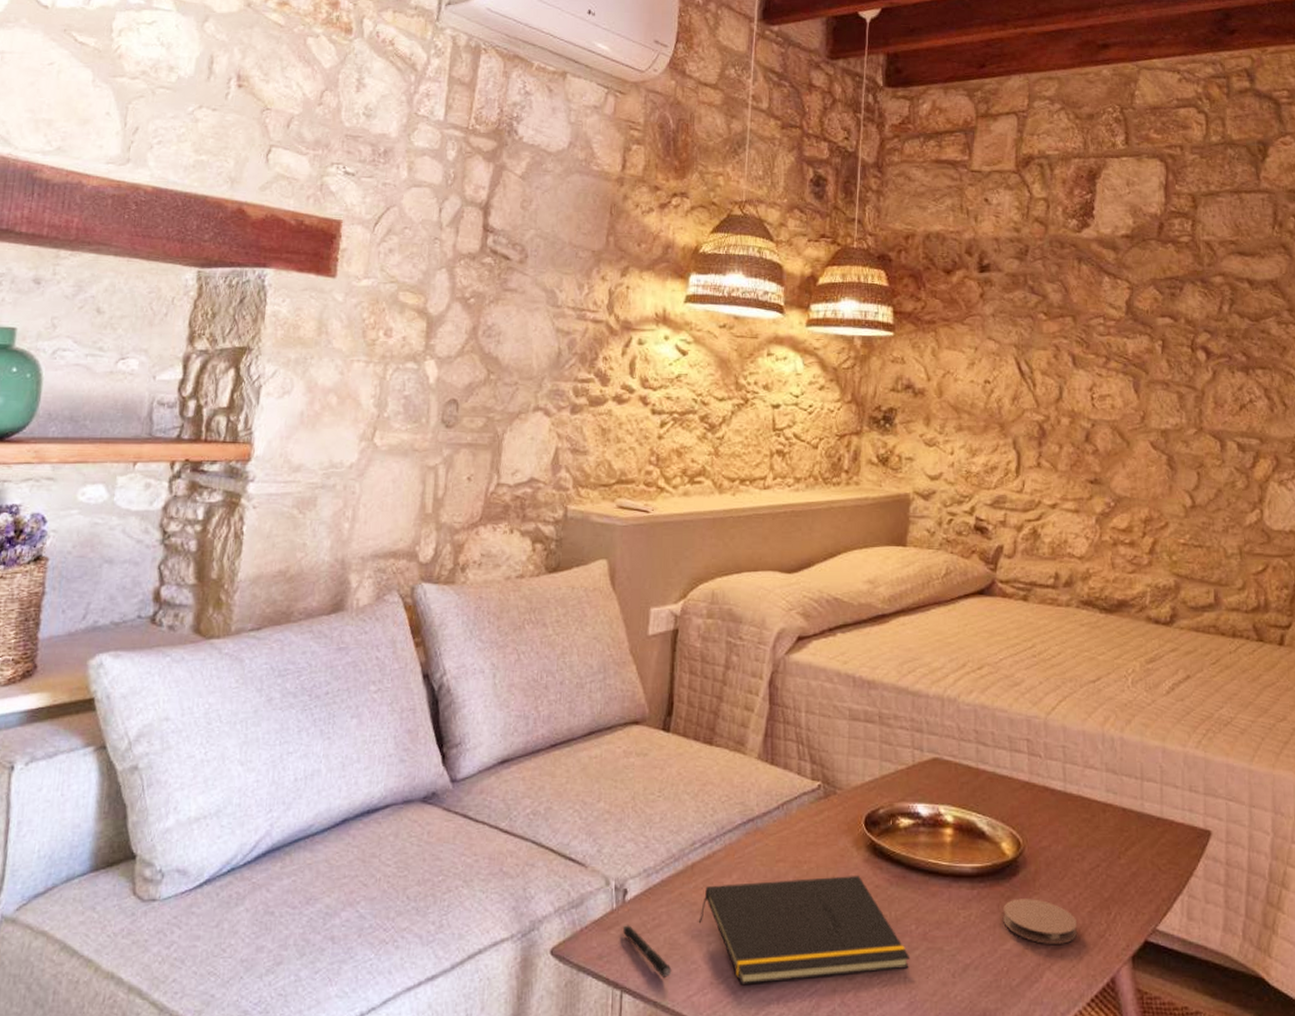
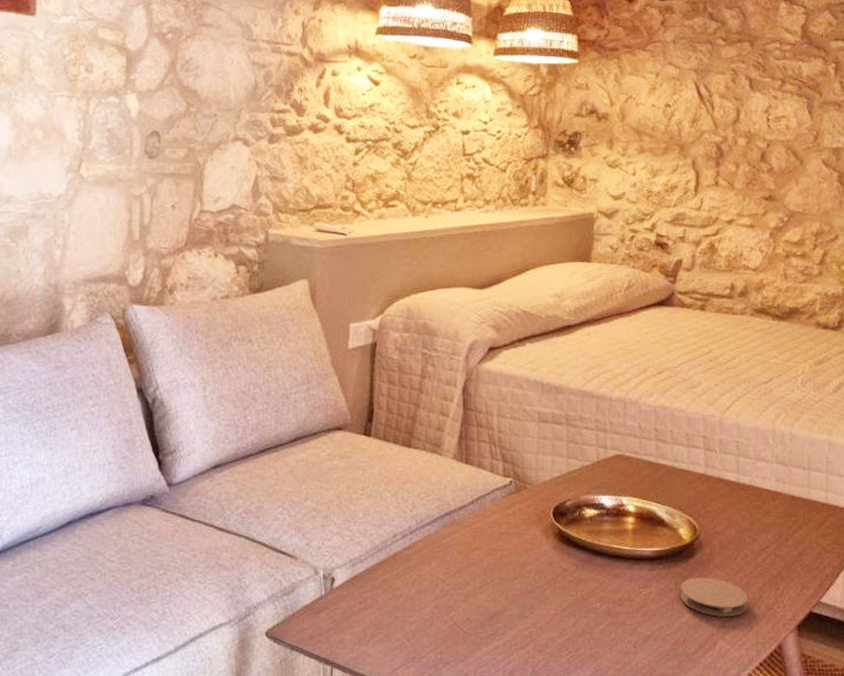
pen: present [622,925,672,977] -> none [331,609,377,654]
notepad: present [698,876,911,986] -> none [401,561,596,659]

